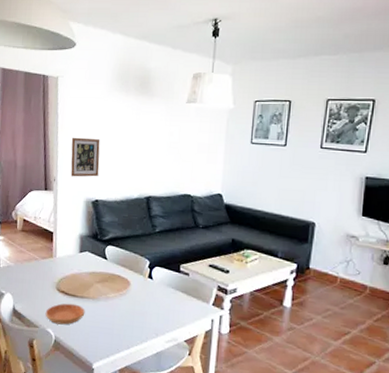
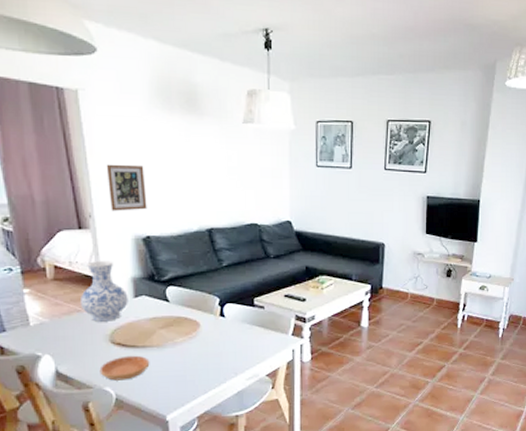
vase: none [38,217,75,271] -> present [79,260,128,322]

